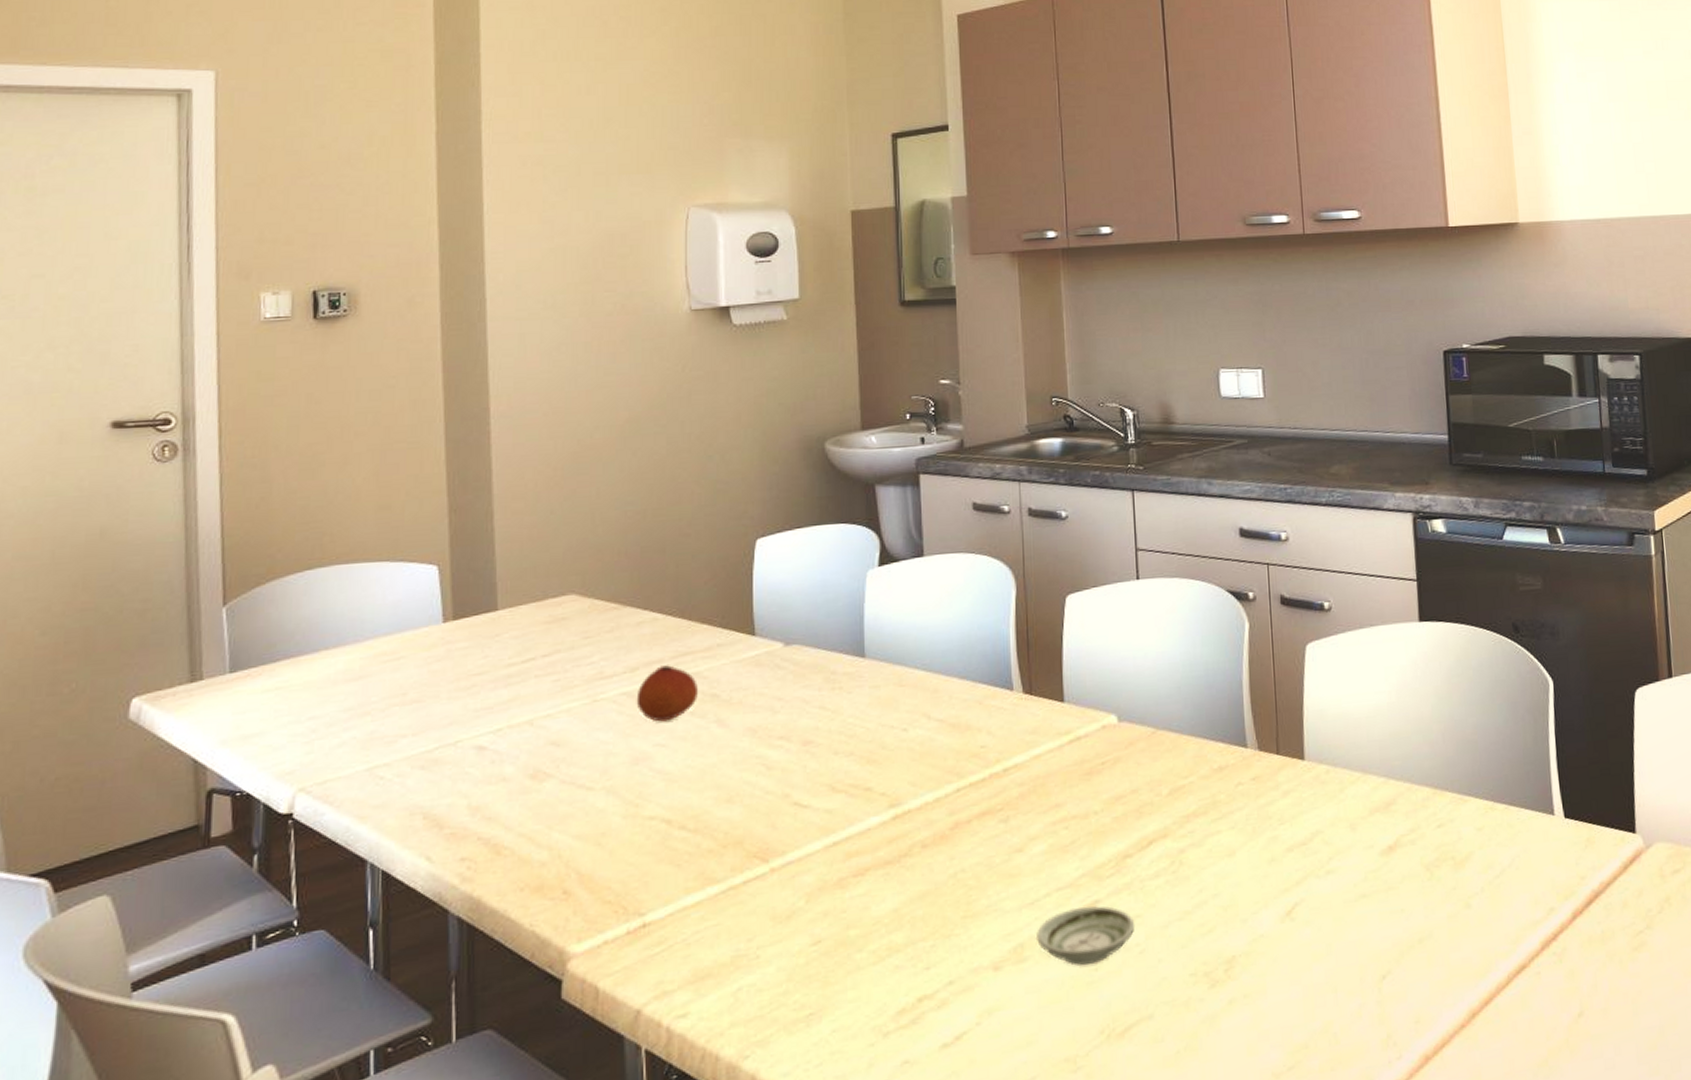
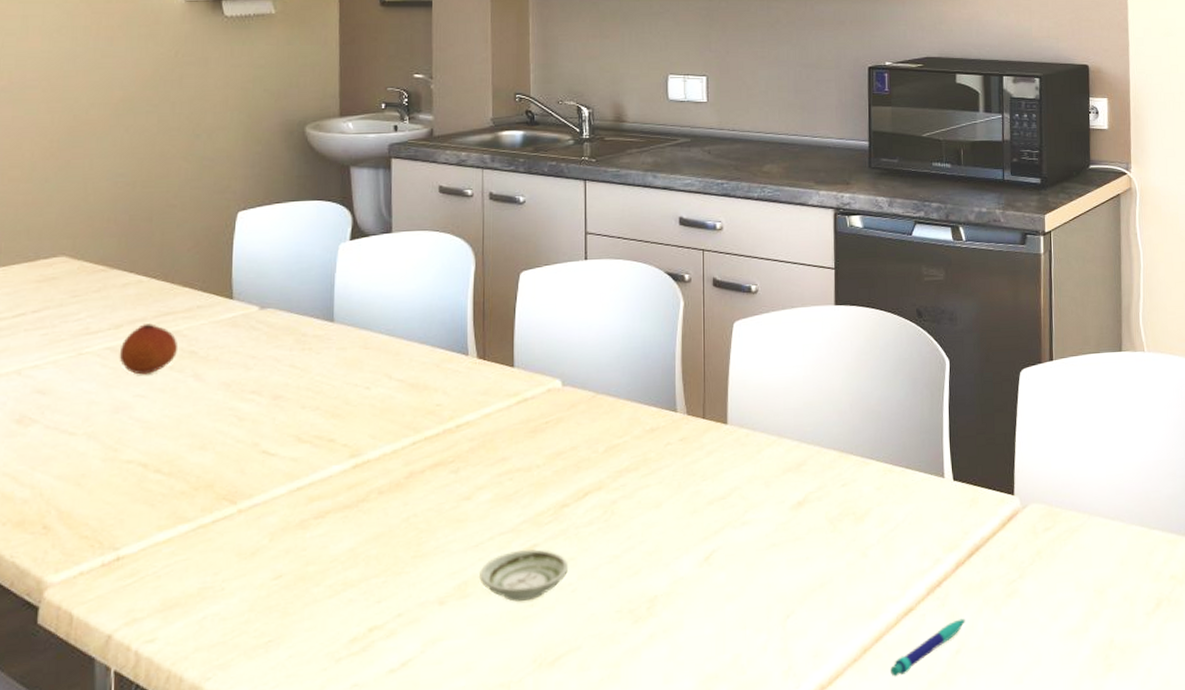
pen: none [1504,976,1587,1045] -> present [890,618,965,677]

